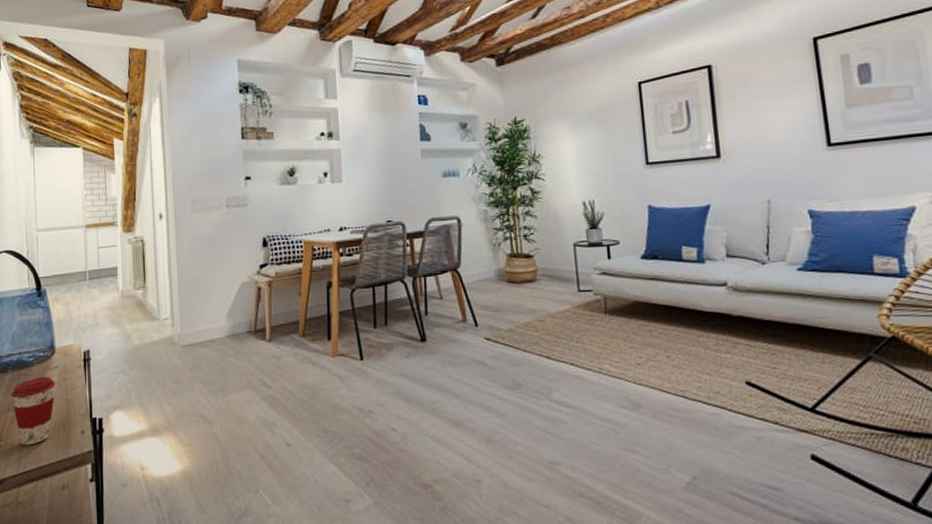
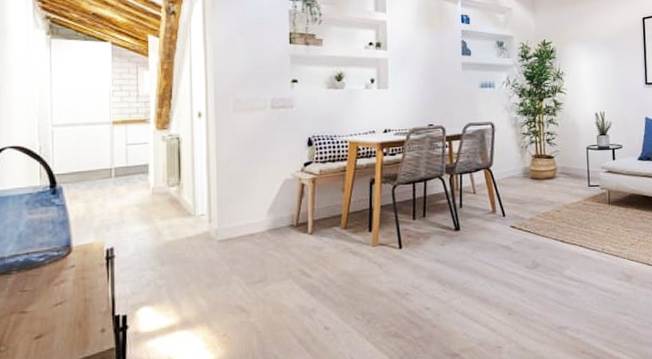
coffee cup: present [10,376,56,446] -> none [14,276,72,349]

